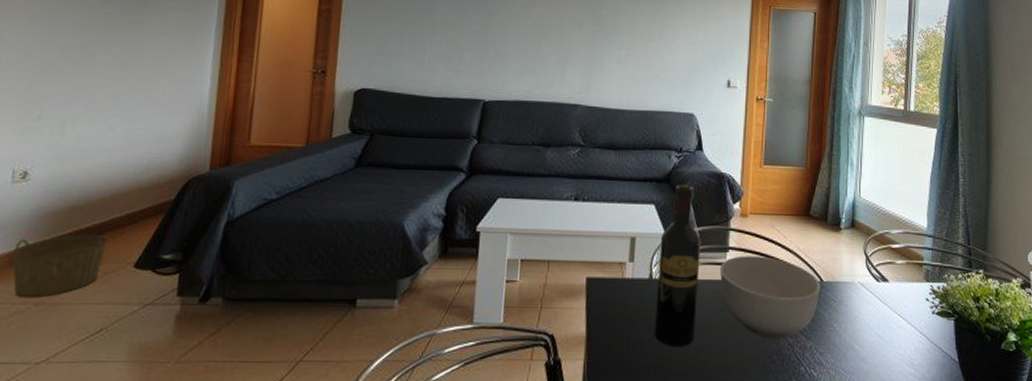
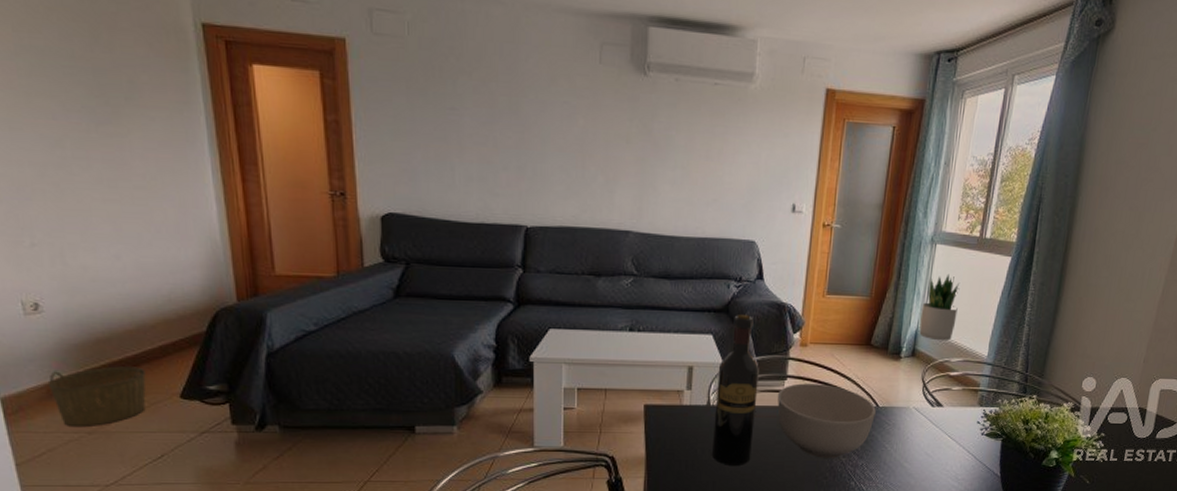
planter: none [856,145,892,212] -> present [919,273,961,341]

